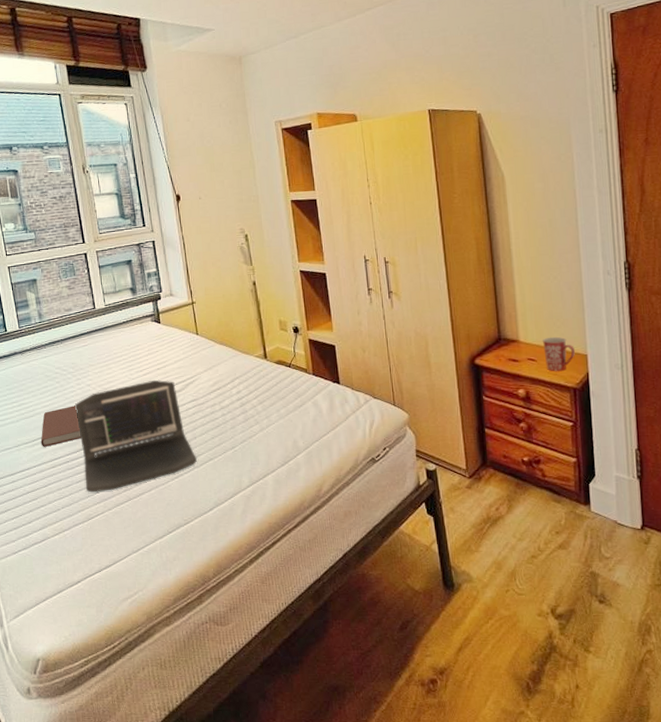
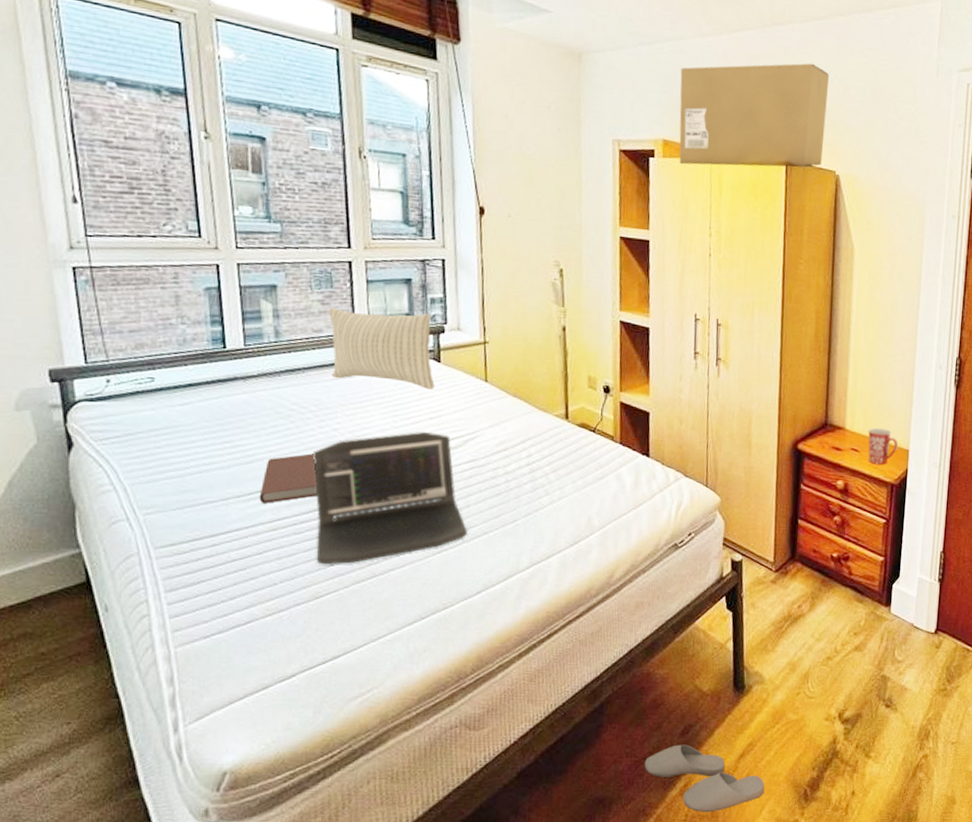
pillow: none [74,286,158,347] -> present [328,307,435,391]
box: none [325,21,462,131] -> present [679,63,830,168]
slippers: none [369,638,486,701] -> present [644,744,764,812]

